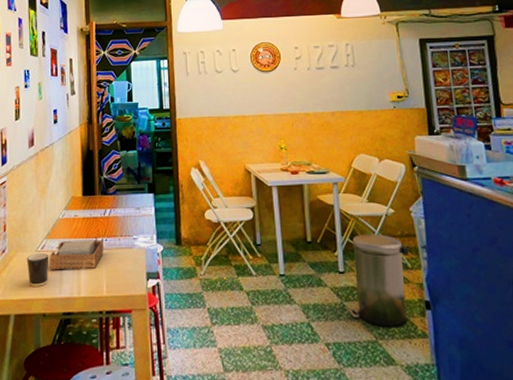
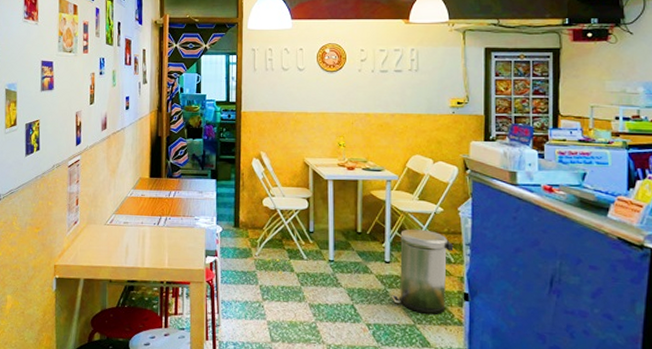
mug: present [26,253,49,286] -> none [96,226,117,256]
napkin holder: present [49,240,104,270] -> none [117,217,167,244]

